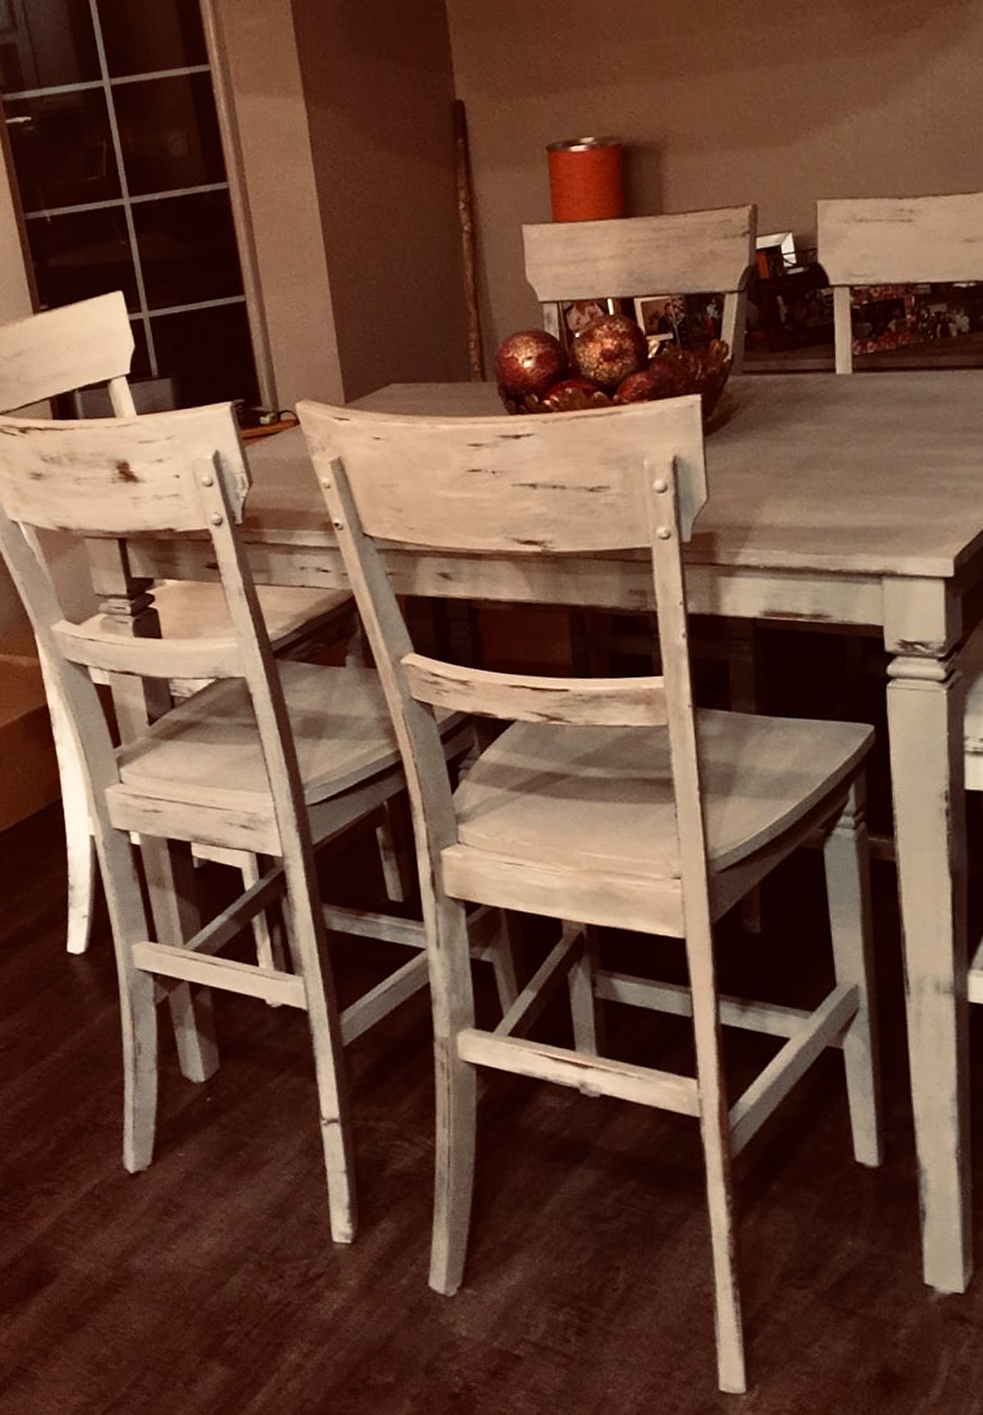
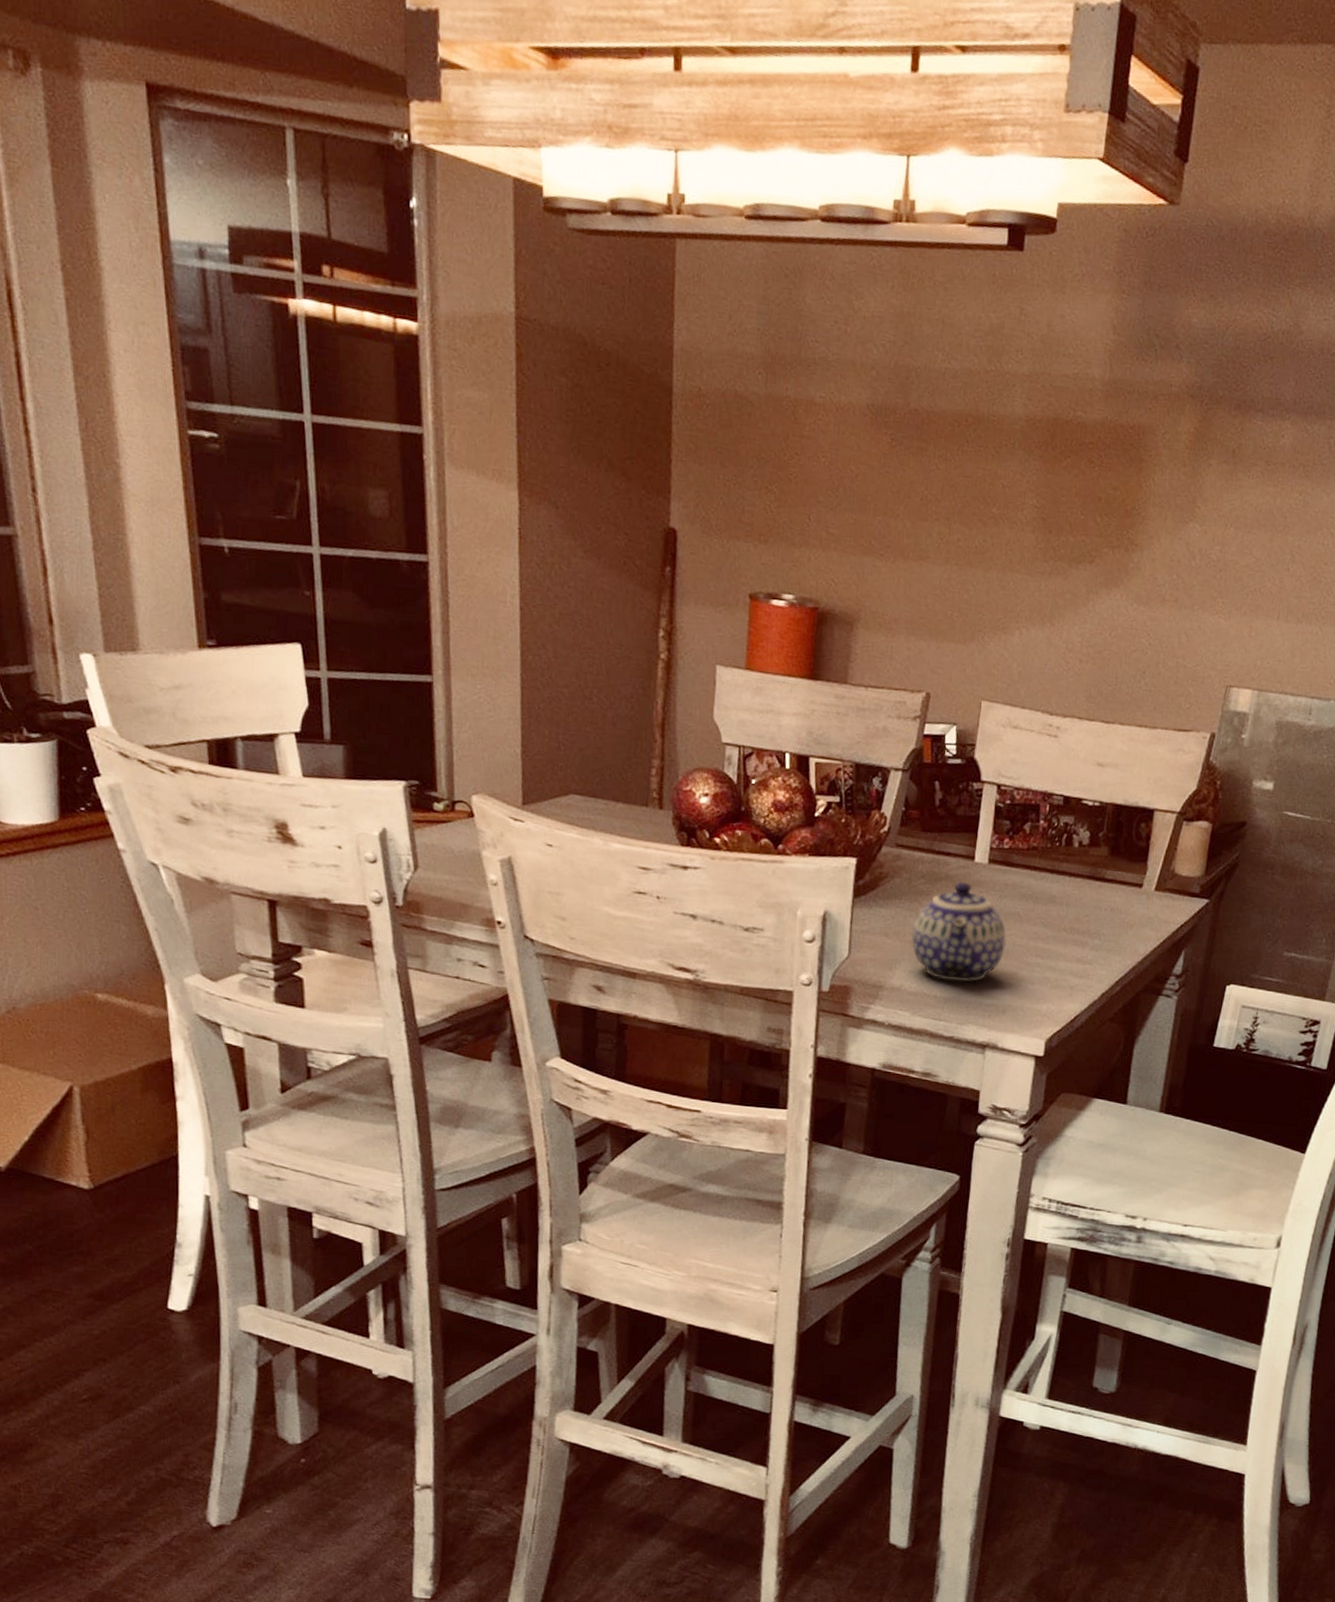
teapot: none [776,398,887,509] -> present [911,881,1006,982]

